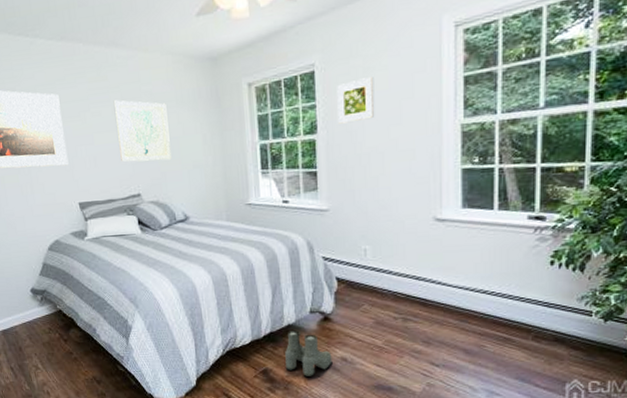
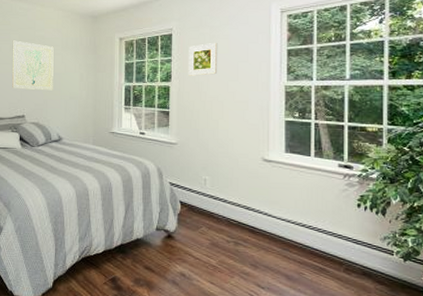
boots: present [285,329,333,376] -> none [132,243,173,288]

